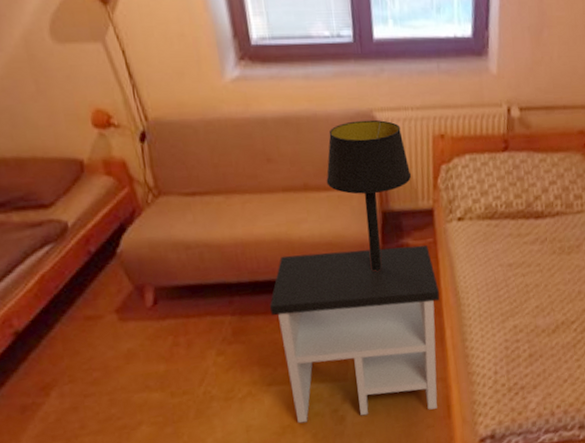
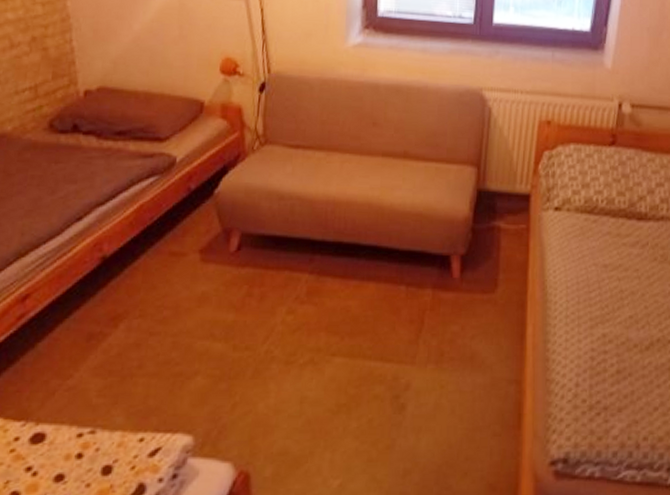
side table: present [269,244,440,424] -> none [348,220,527,415]
table lamp: present [326,119,411,271] -> none [426,97,512,250]

